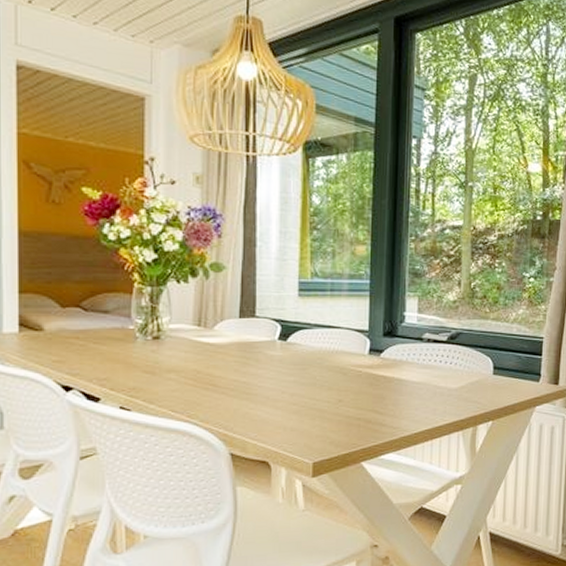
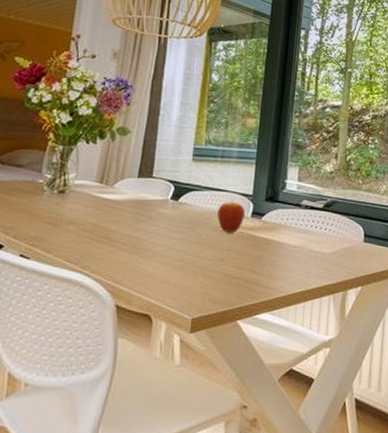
fruit: none [331,337,362,373] -> present [217,200,246,233]

